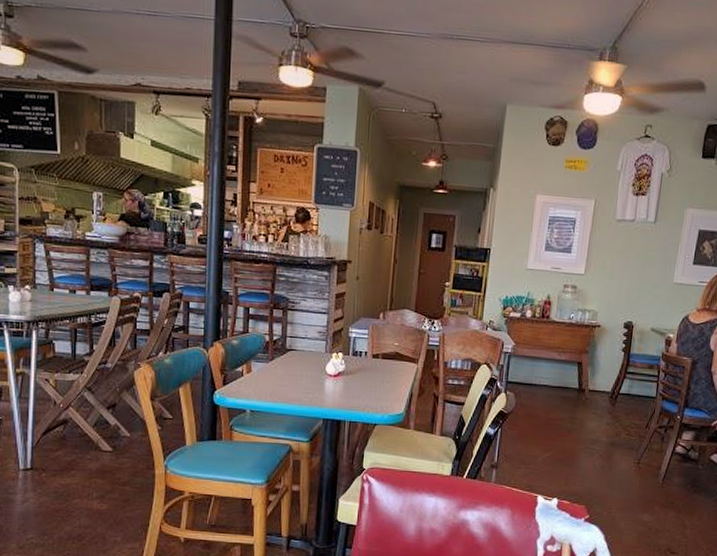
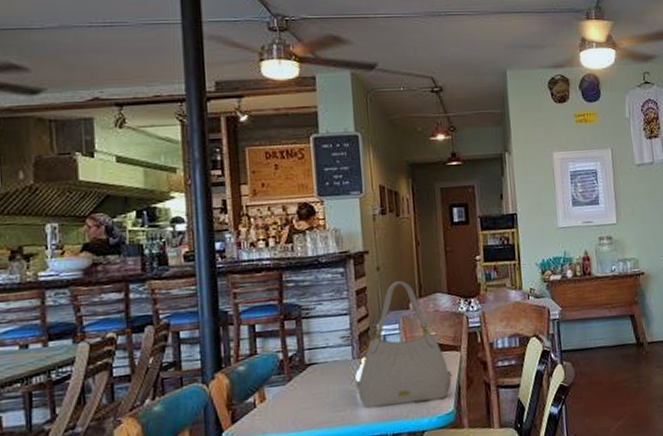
handbag: none [325,292,407,402] -> present [356,281,452,408]

